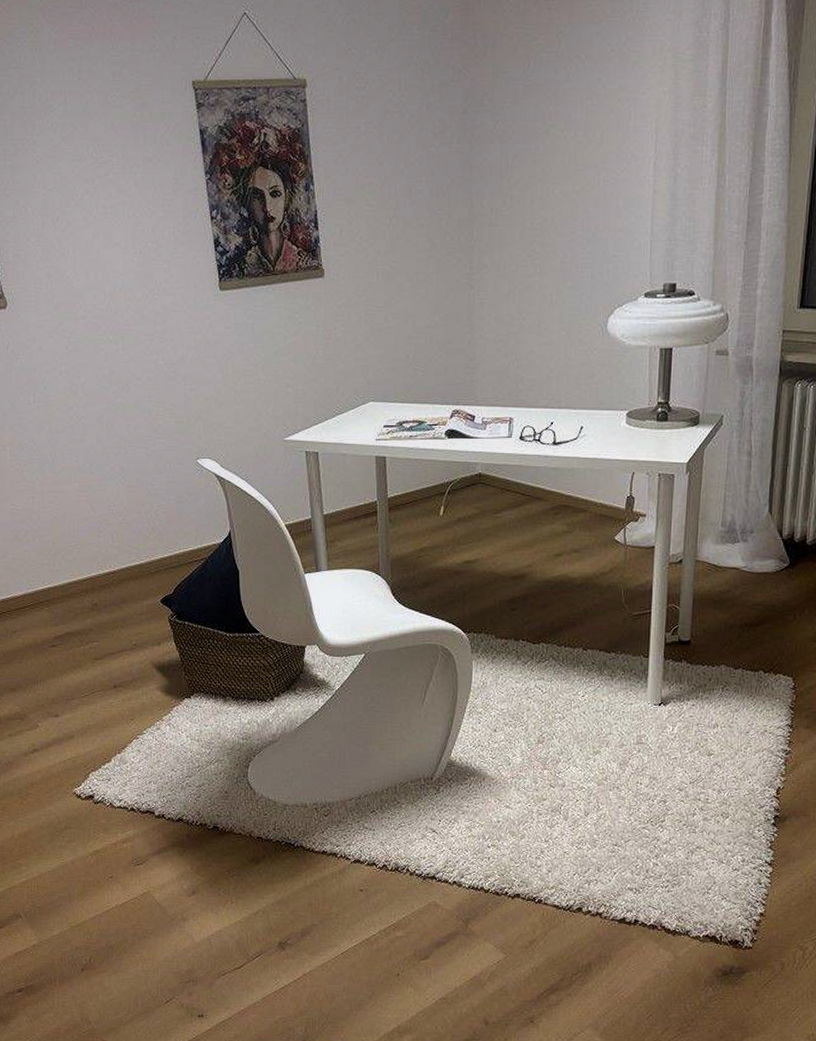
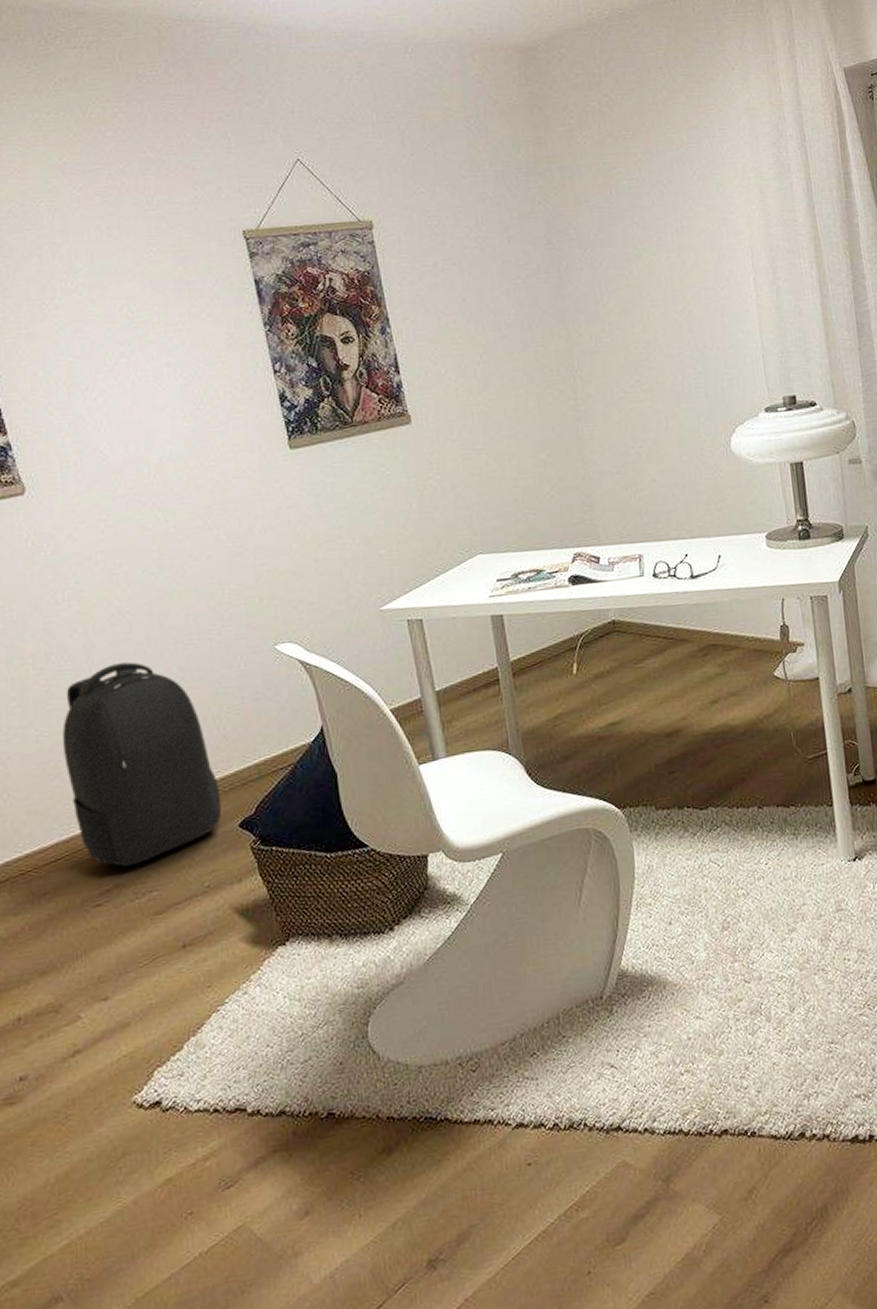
backpack: none [31,459,148,621] -> present [62,662,222,867]

